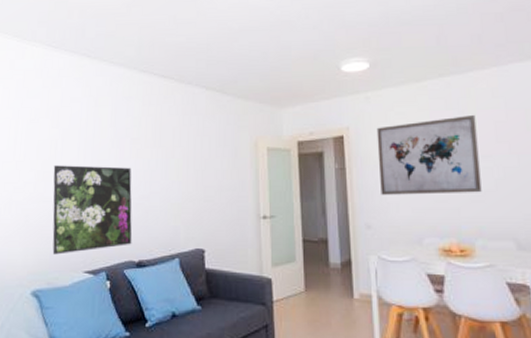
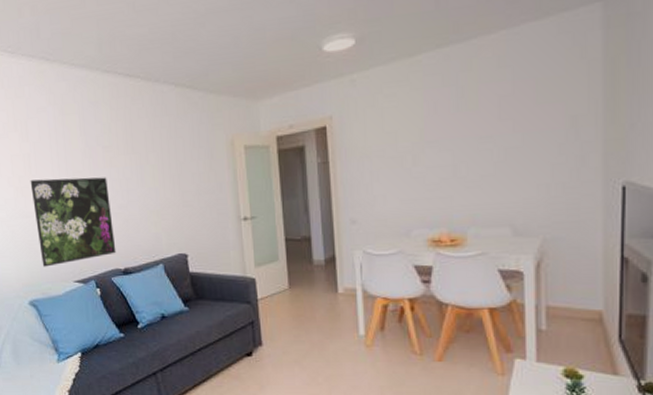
wall art: present [376,115,482,195] -> none [363,91,478,188]

